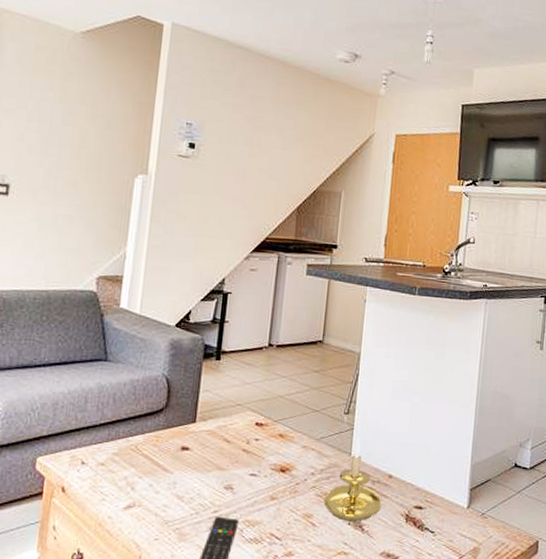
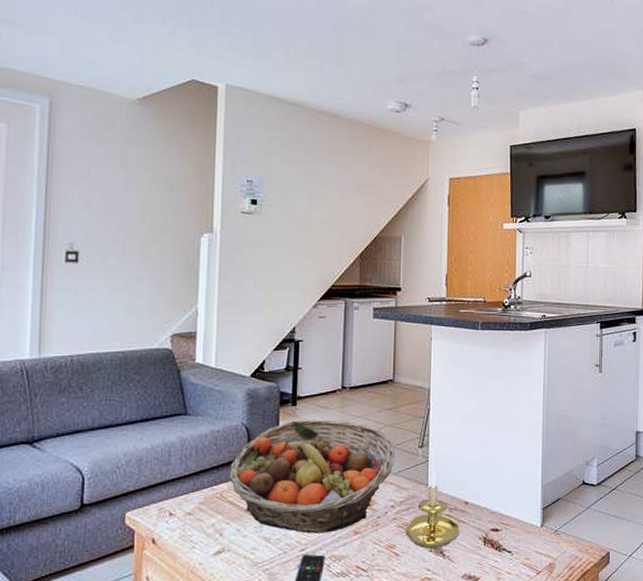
fruit basket: none [144,375,320,496] -> present [228,420,396,534]

